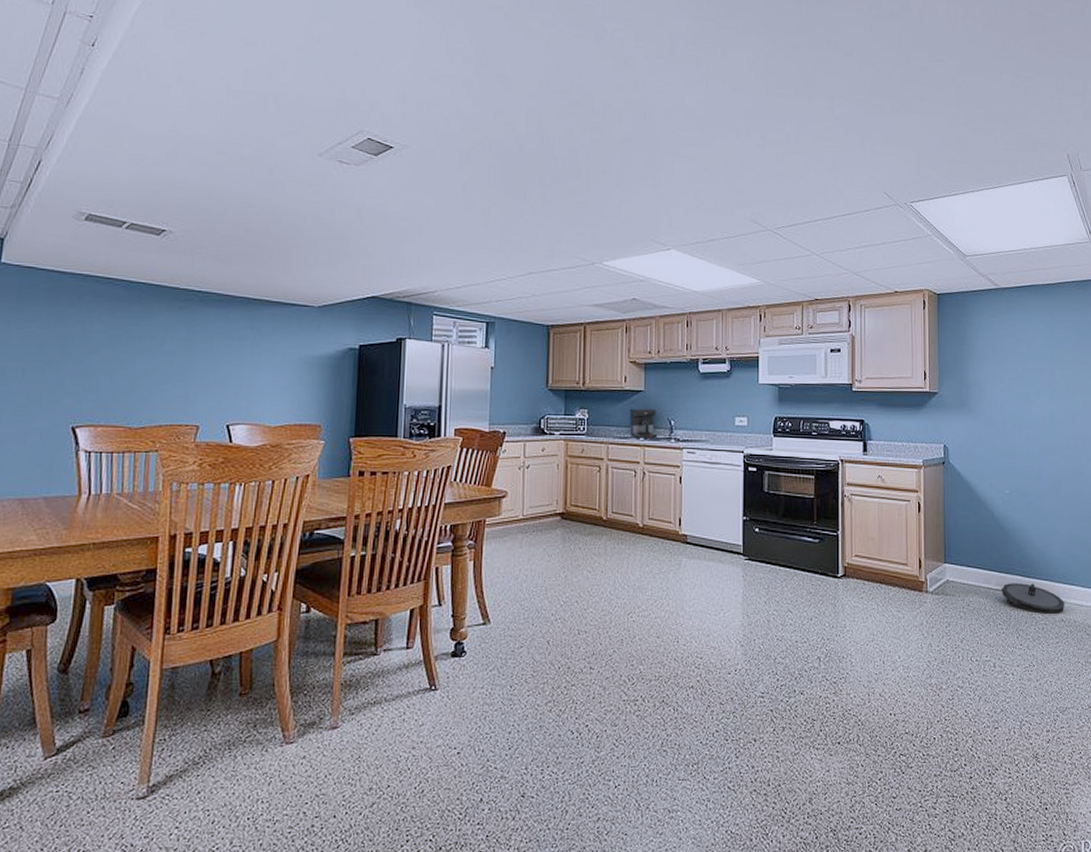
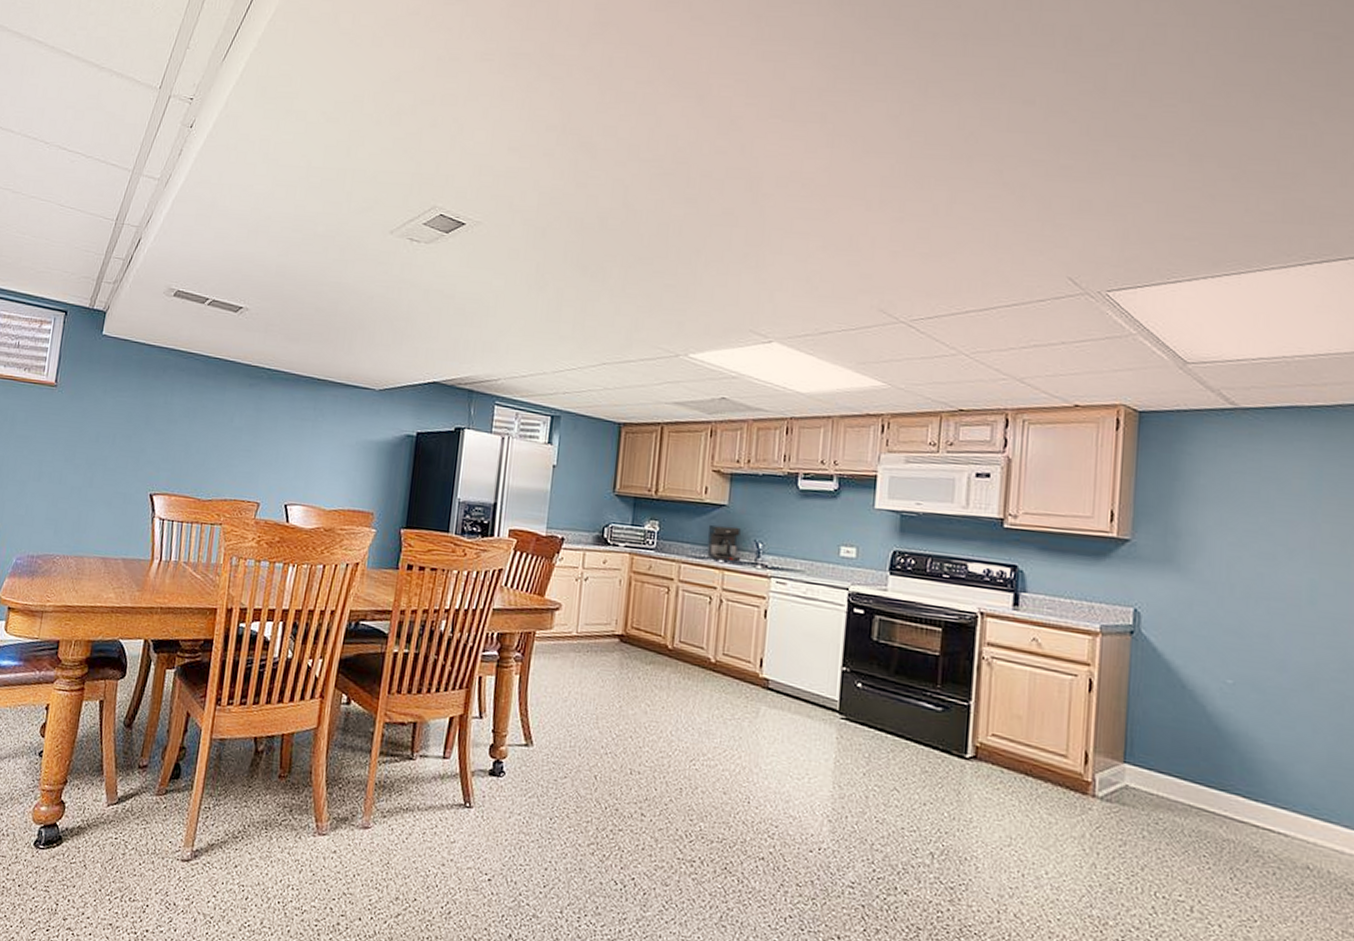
robot vacuum: present [1001,583,1064,614] -> none [1209,803,1313,858]

